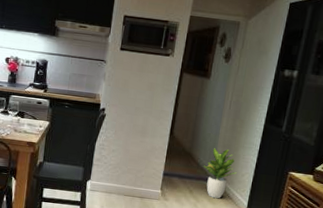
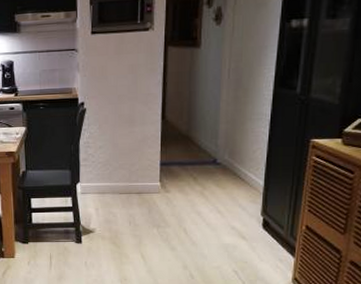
potted plant: present [203,148,237,199] -> none [205,125,247,183]

